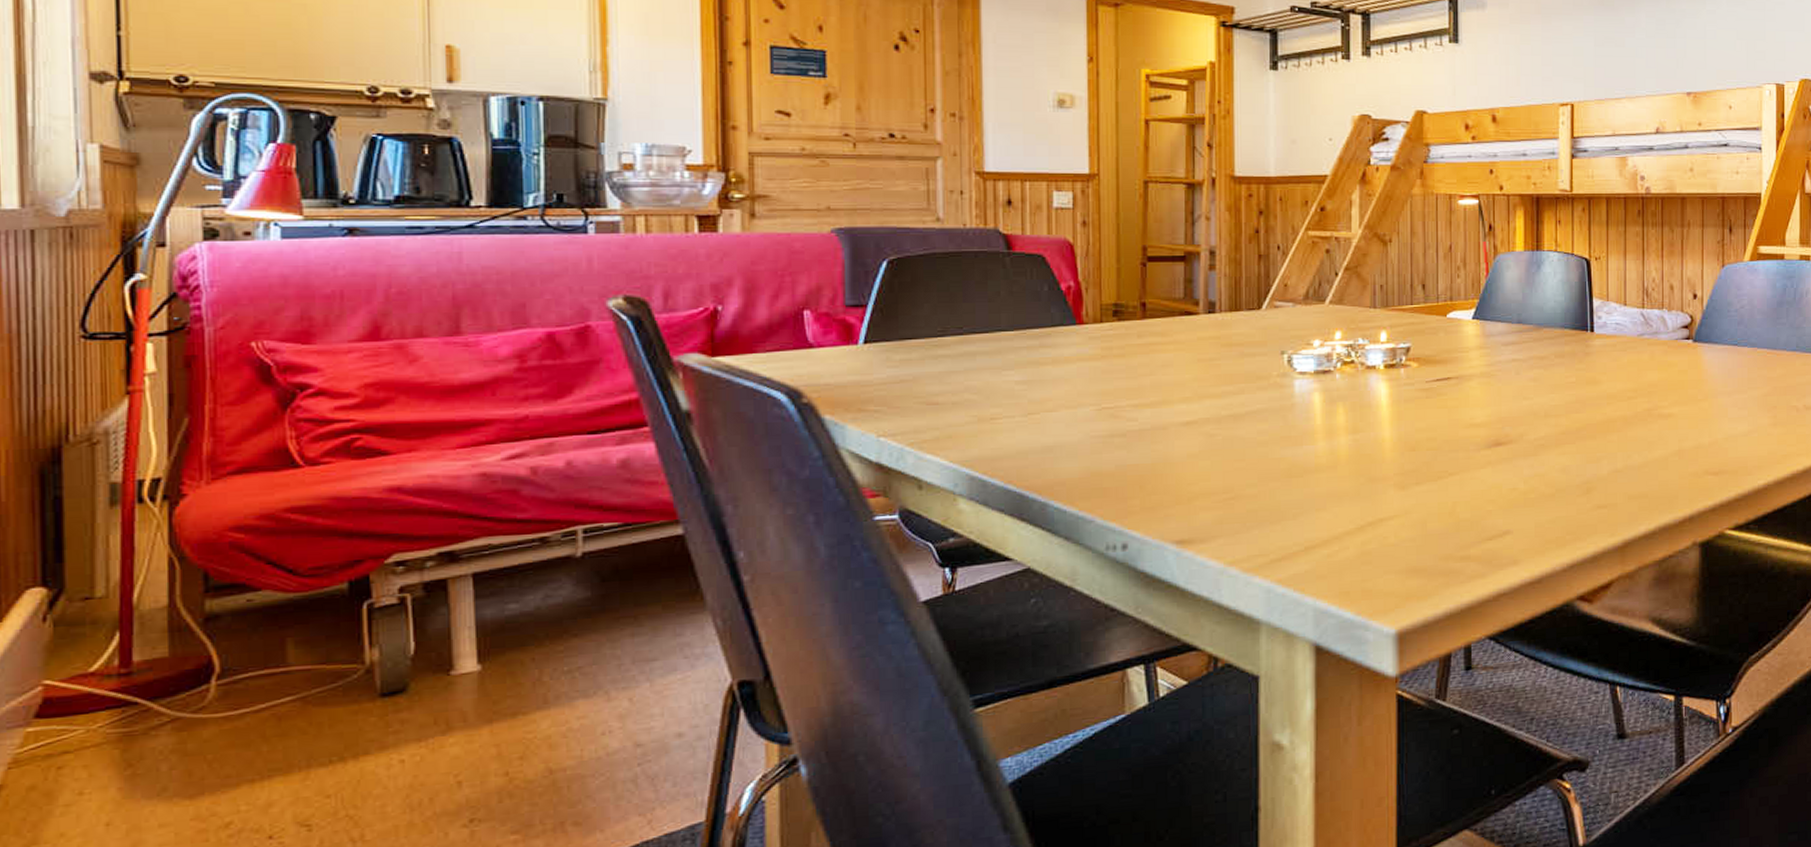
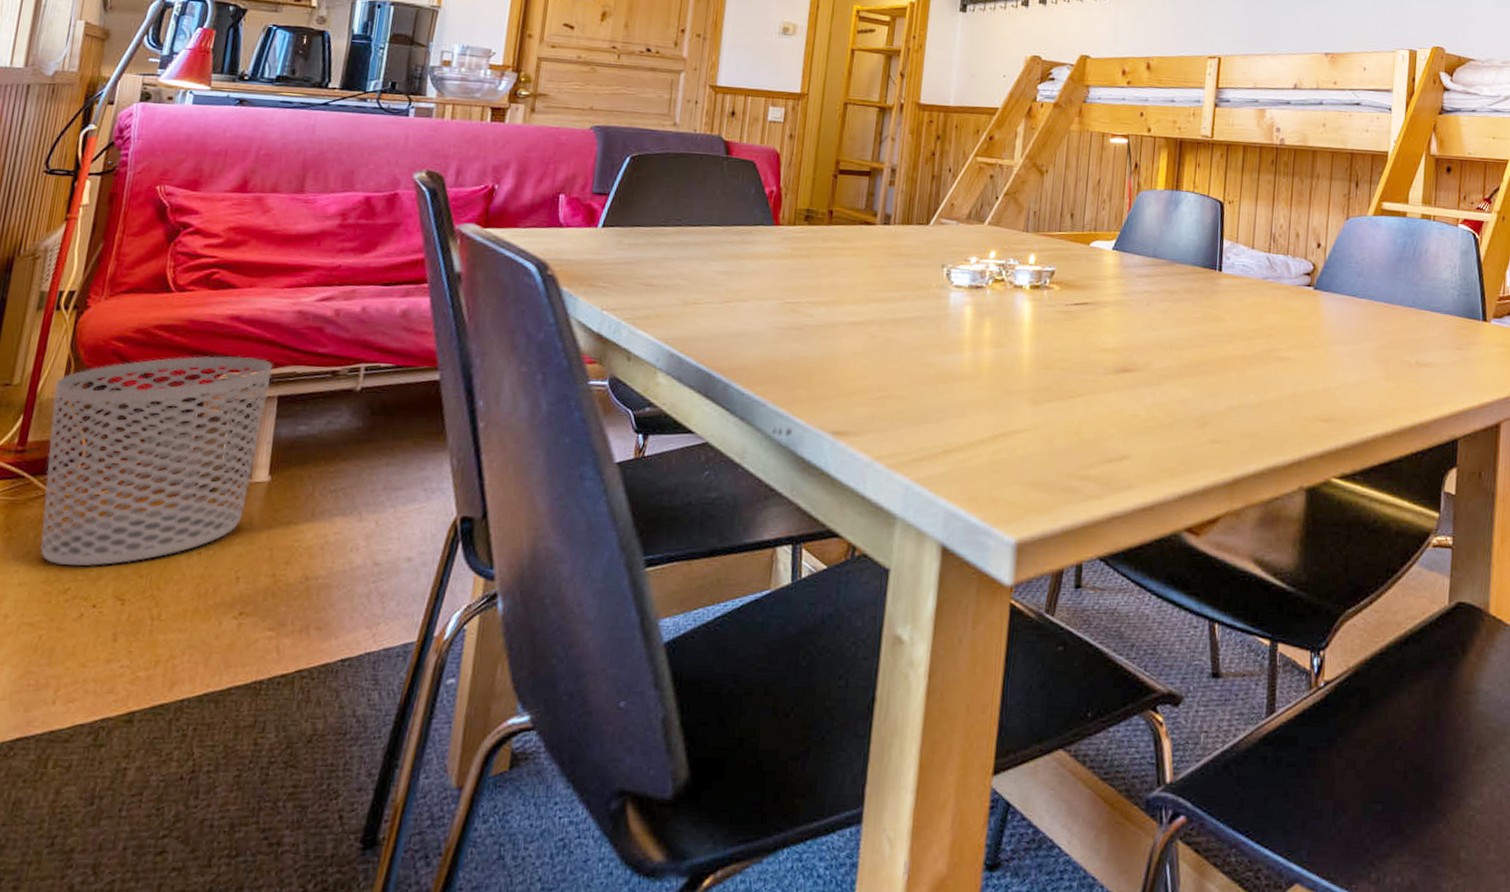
waste bin: none [157,533,459,798] -> present [40,355,273,567]

